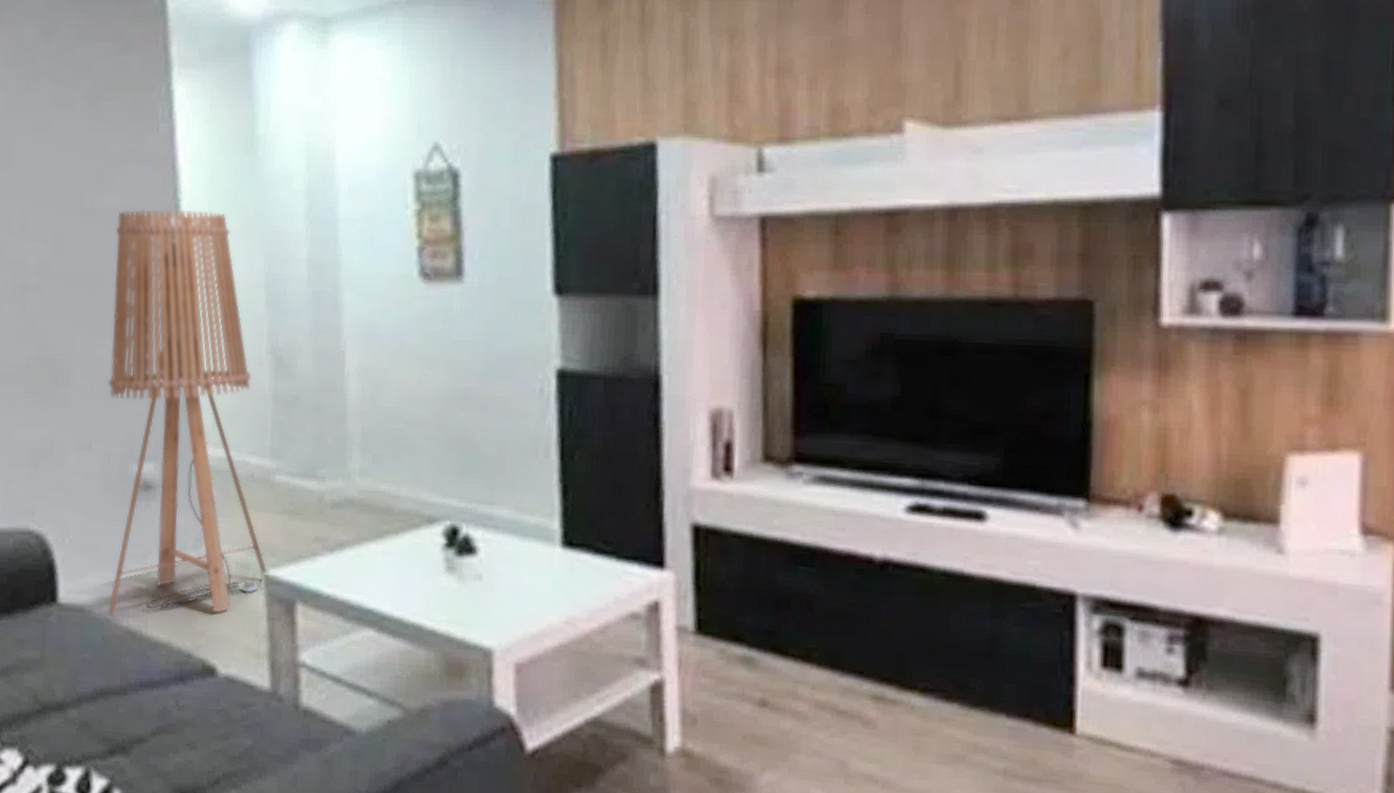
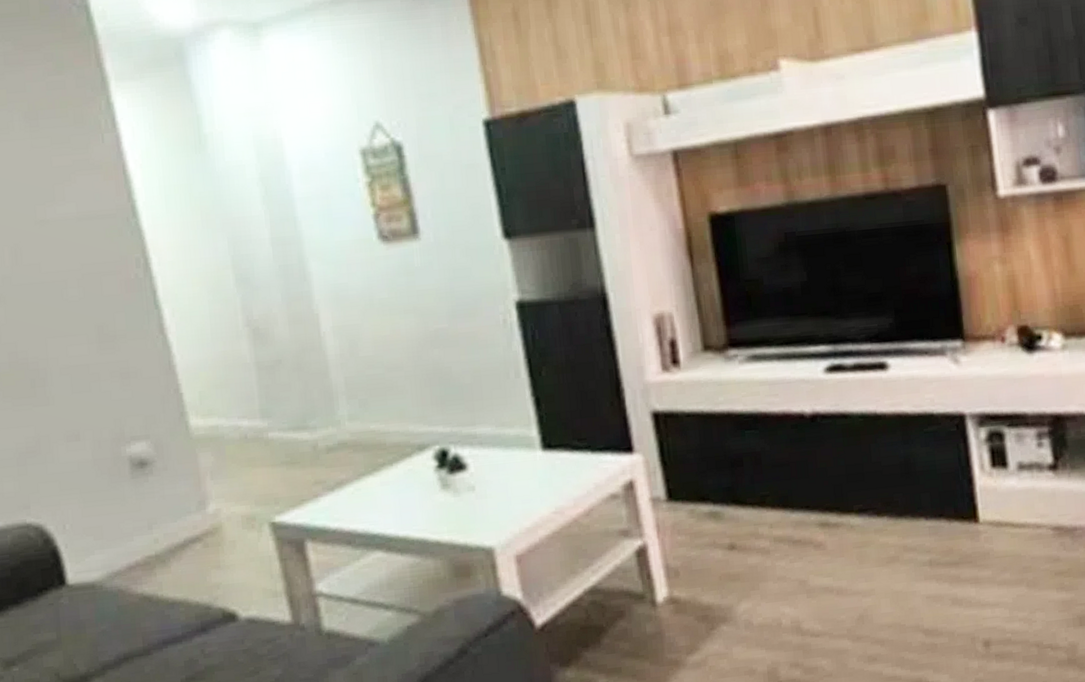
floor lamp: present [107,209,268,616] -> none [74,207,275,587]

